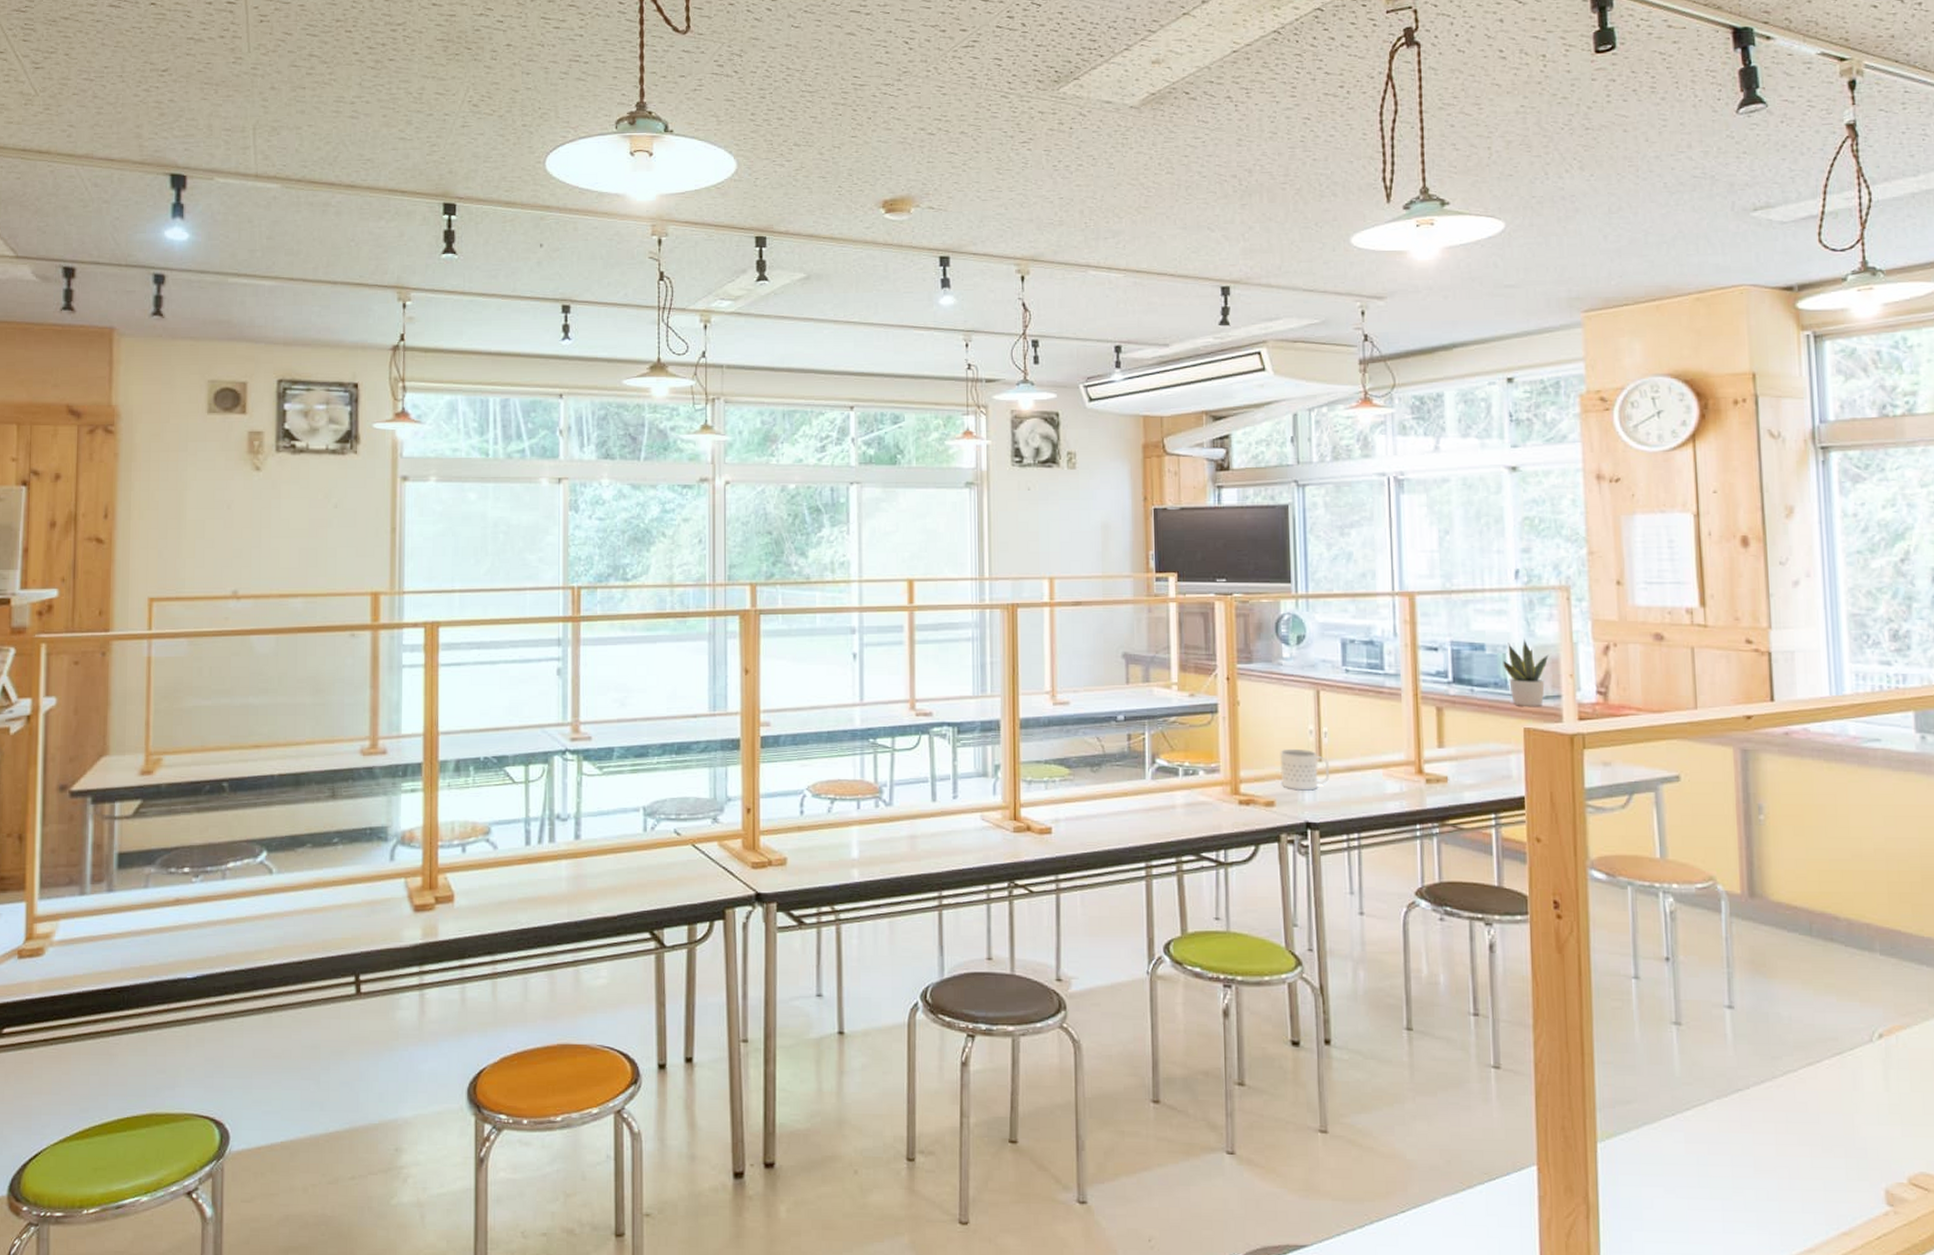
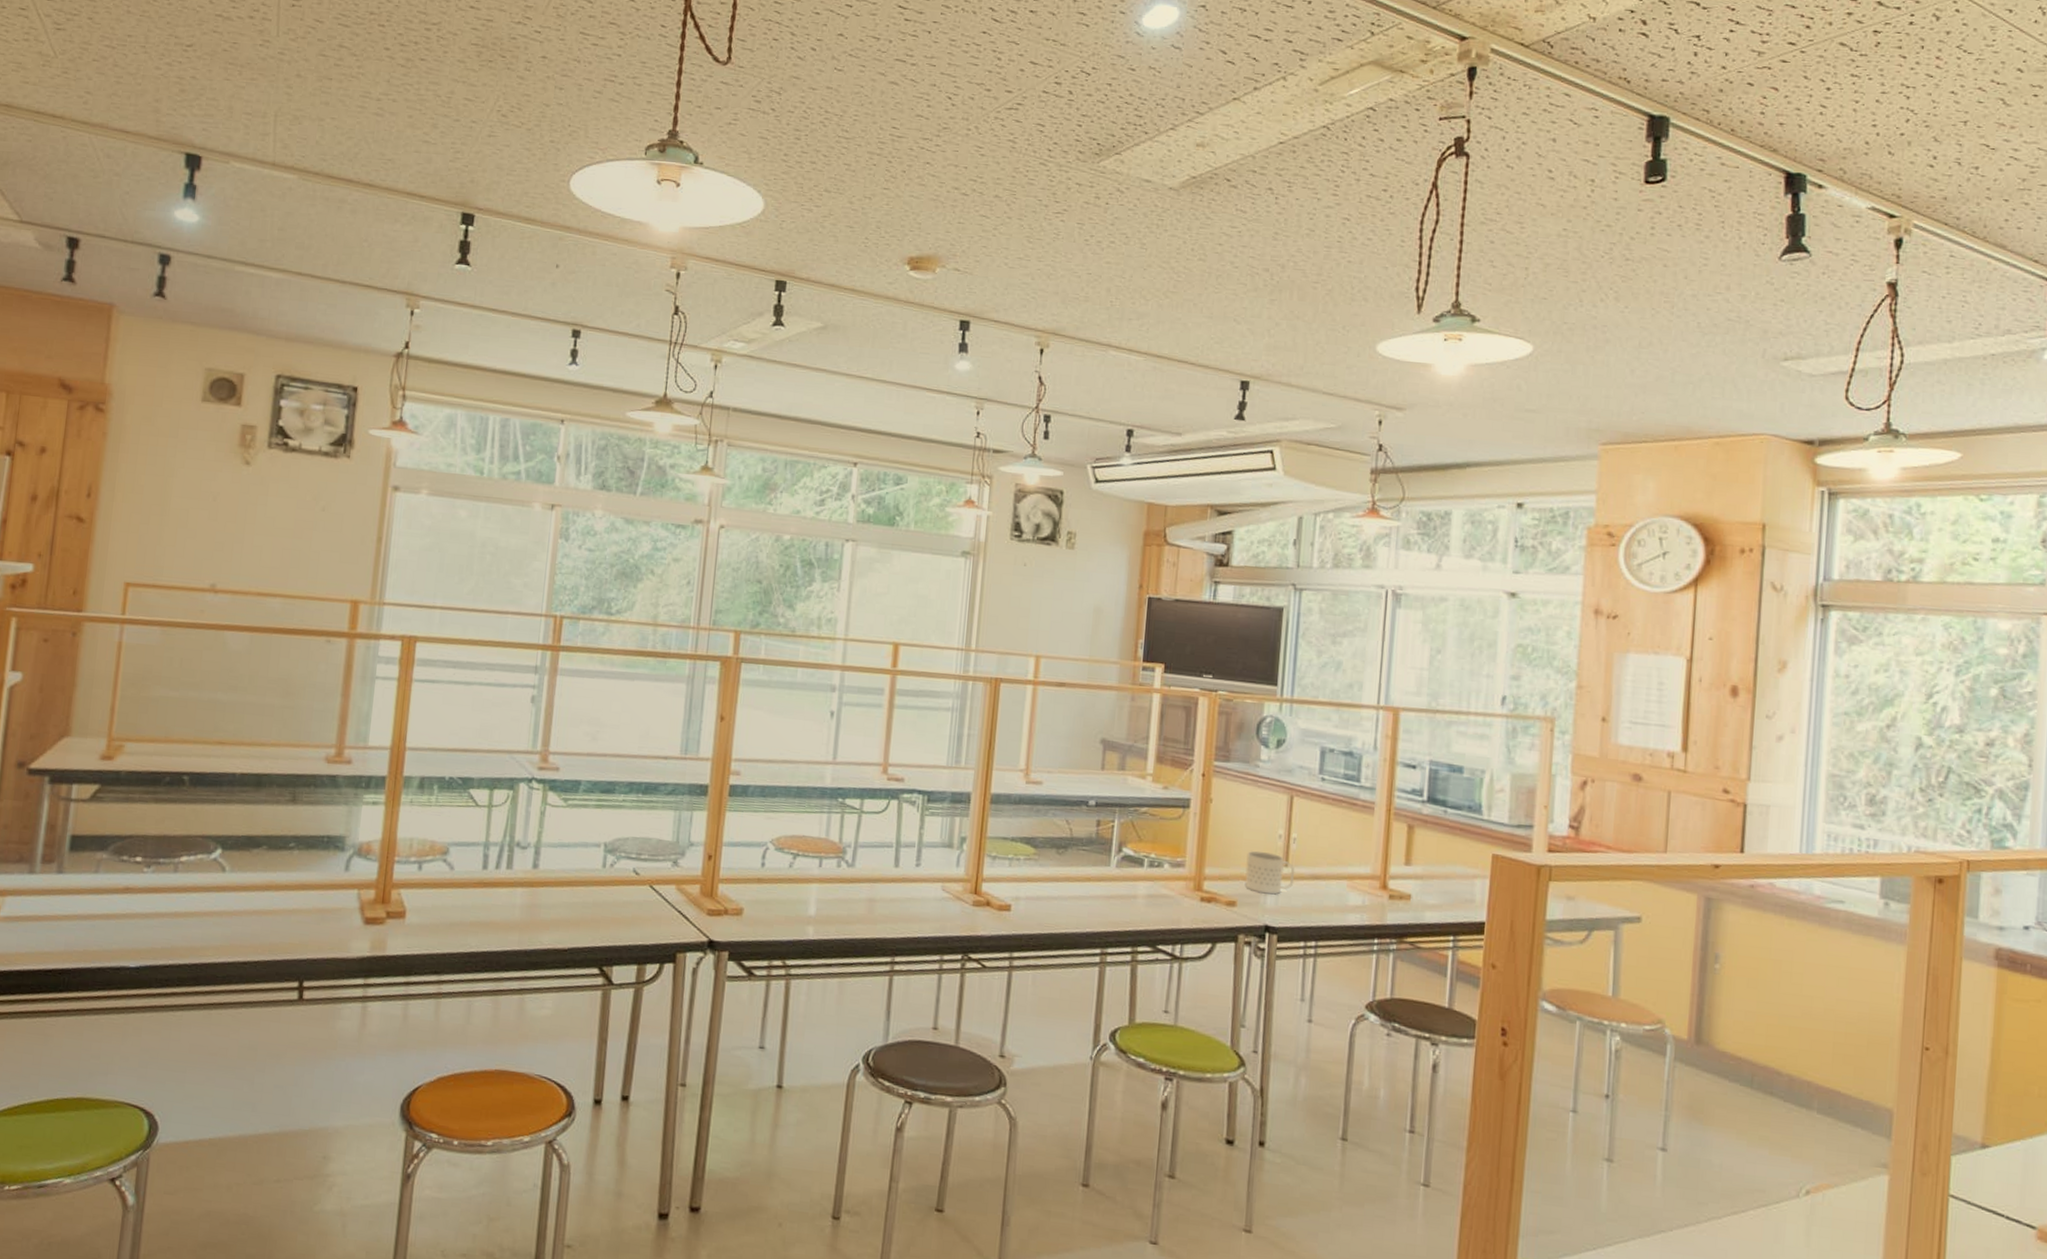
potted plant: present [1503,639,1549,708] -> none [1479,765,1526,835]

